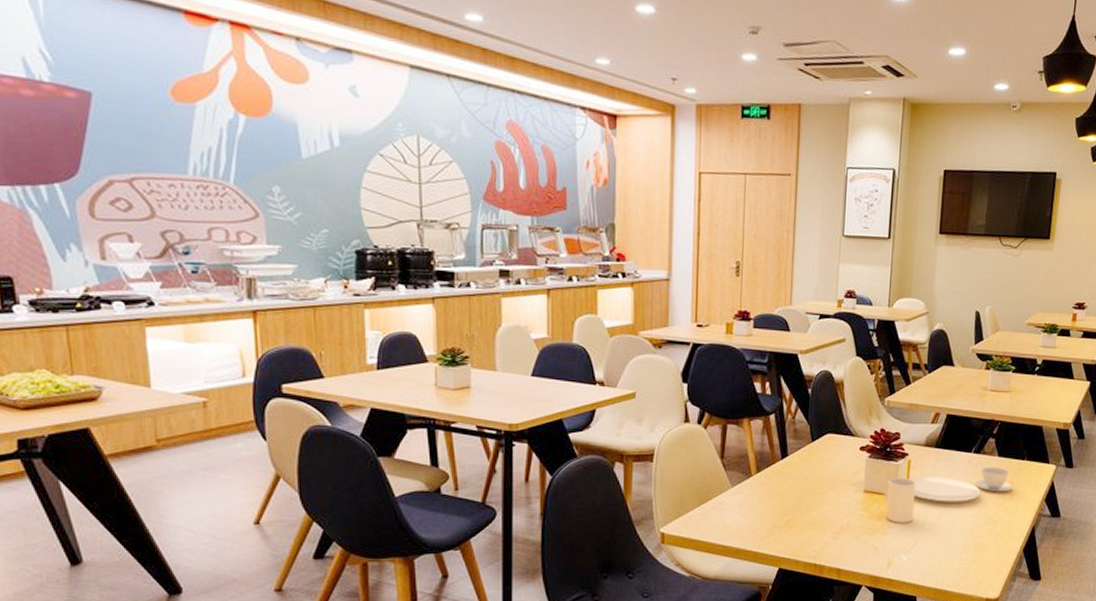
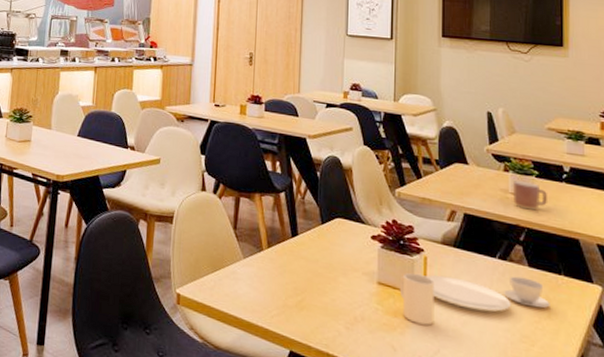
mug: none [991,378,1021,404] -> present [513,180,547,210]

